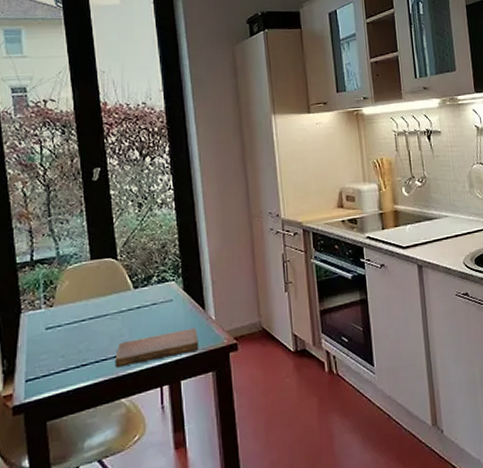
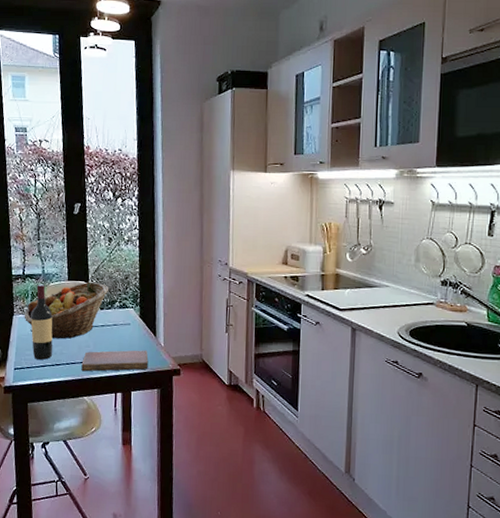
fruit basket: none [35,256,142,334] -> present [24,281,108,339]
wine bottle: none [44,269,75,364] -> present [30,284,53,360]

